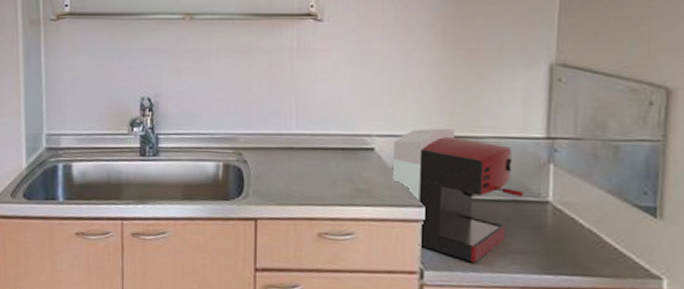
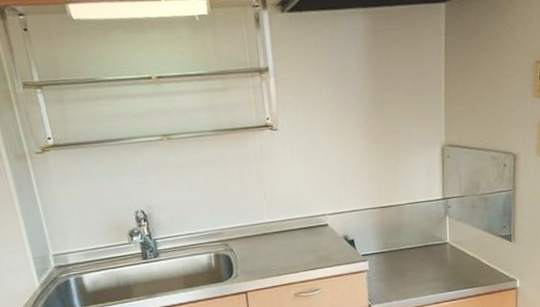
coffee maker: present [392,128,524,263] -> none [341,201,431,293]

